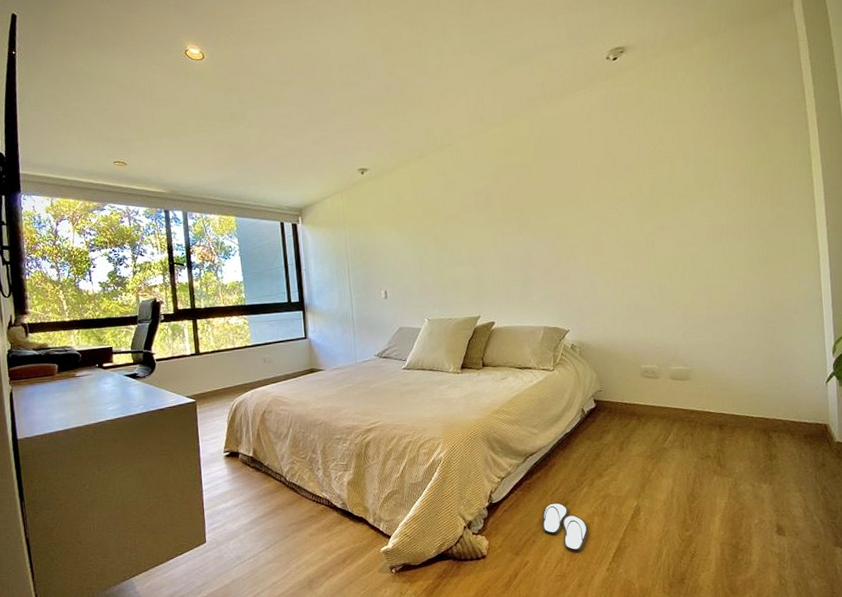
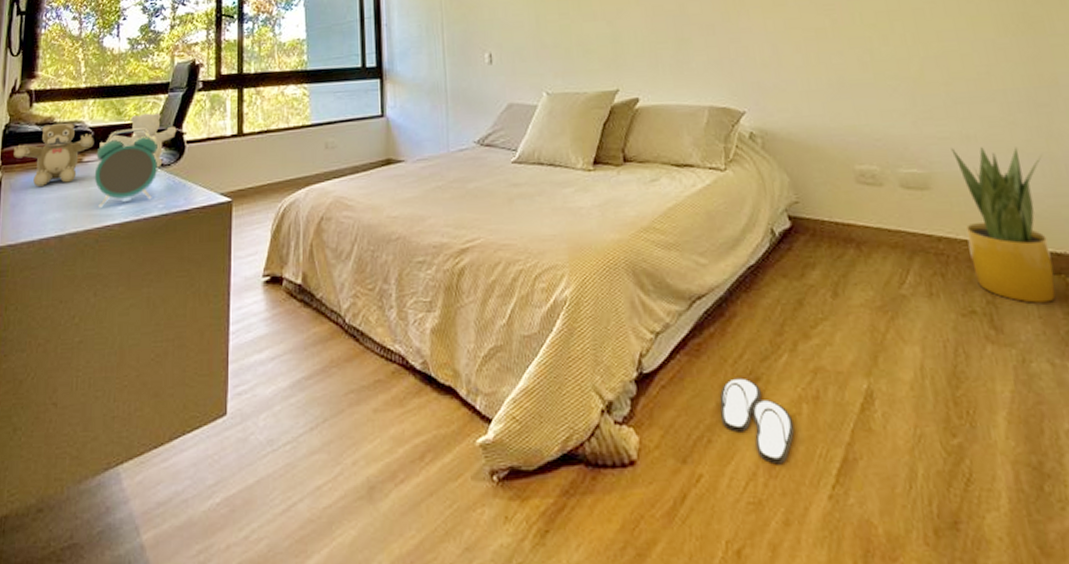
stuffed animal: none [18,339,148,396] -> present [14,112,177,188]
alarm clock: none [85,350,136,409] -> present [94,128,158,208]
planter: none [706,350,765,450] -> present [951,147,1056,303]

